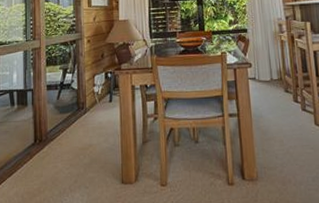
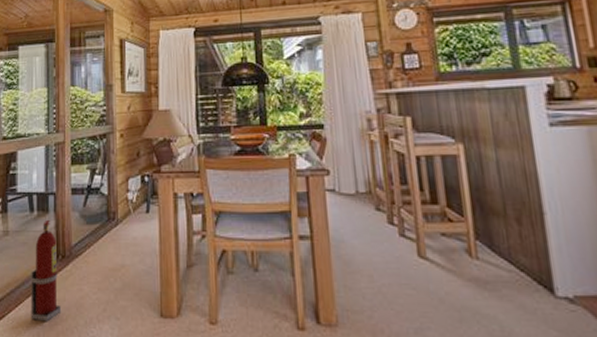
fire extinguisher: none [12,111,40,194] -> present [30,219,62,321]

